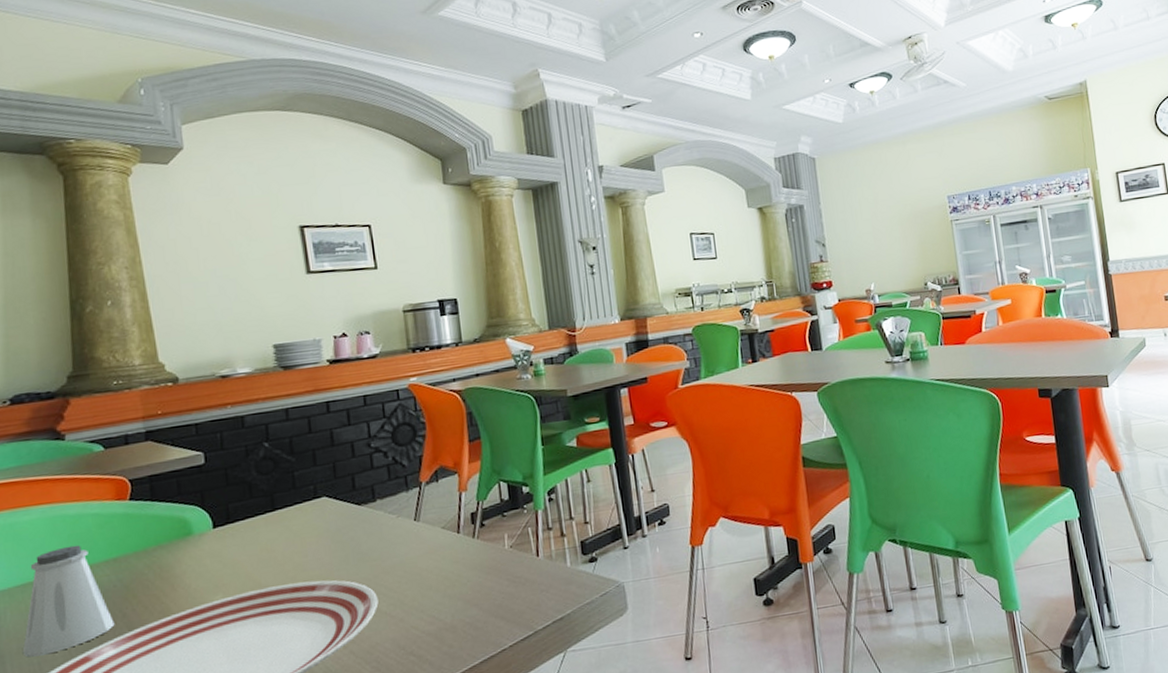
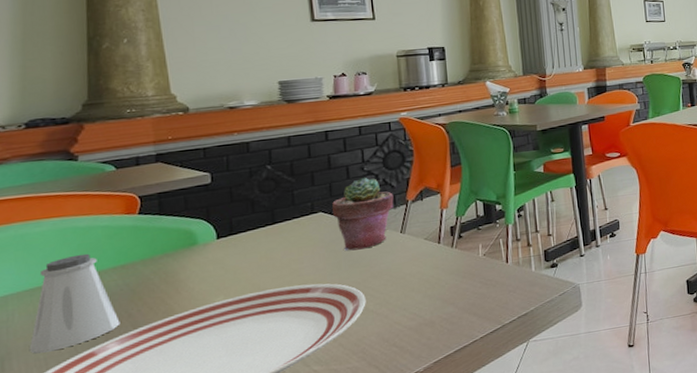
potted succulent: none [336,456,406,542] -> present [331,178,394,251]

